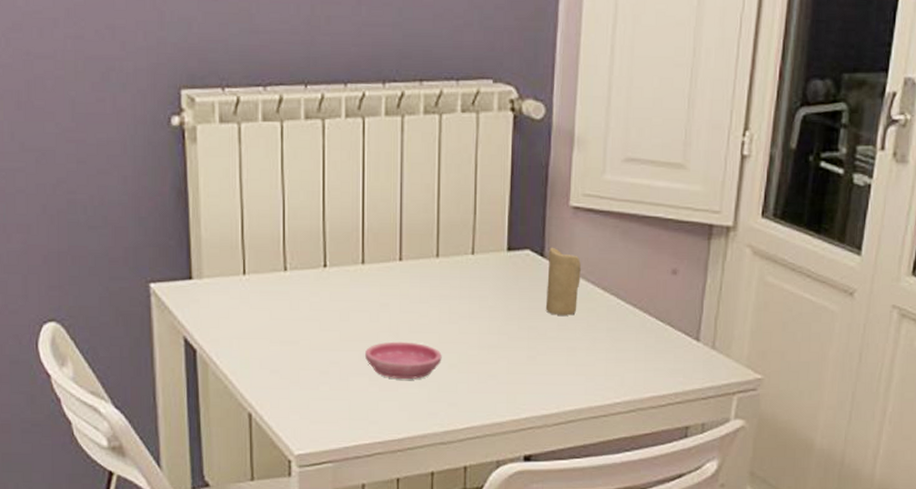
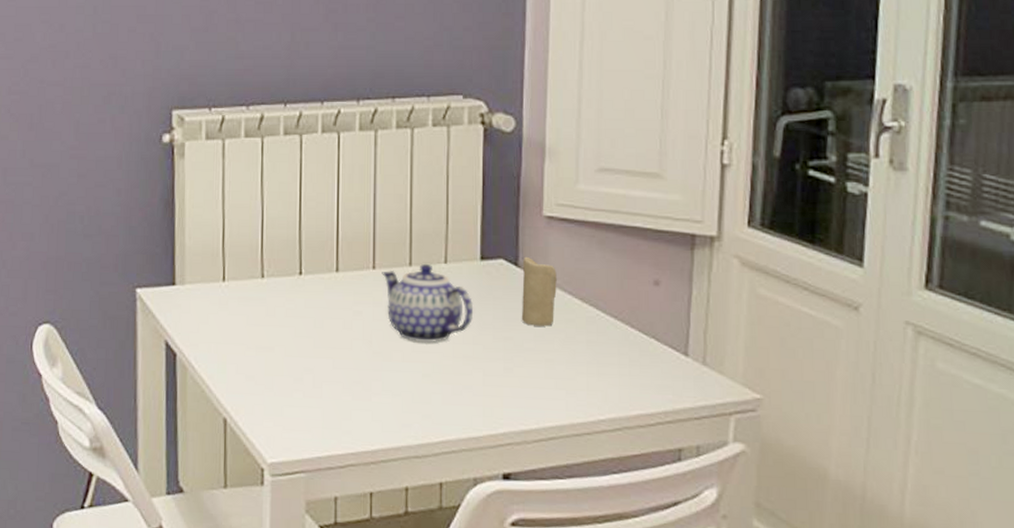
saucer: present [365,341,442,380] -> none [339,349,416,389]
teapot: none [408,254,500,334] -> present [382,263,474,343]

